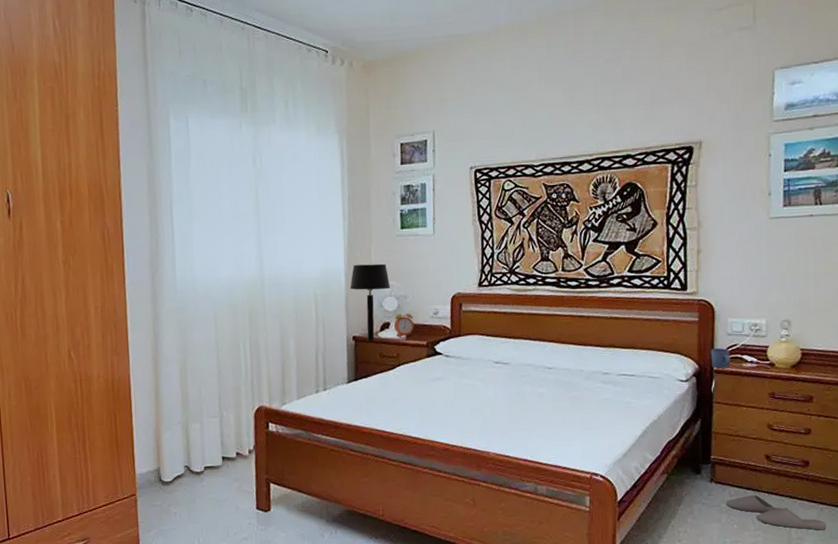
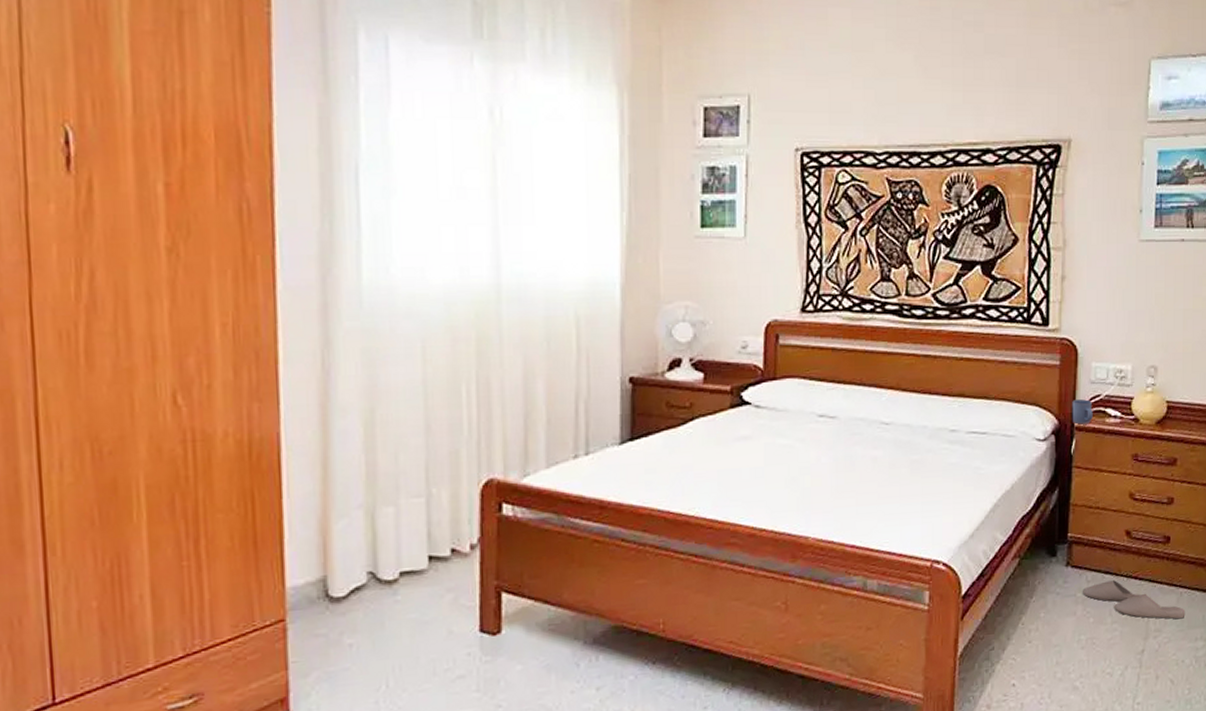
table lamp: present [350,263,390,341] -> none [628,275,684,385]
alarm clock: present [394,311,415,337] -> none [688,343,715,380]

